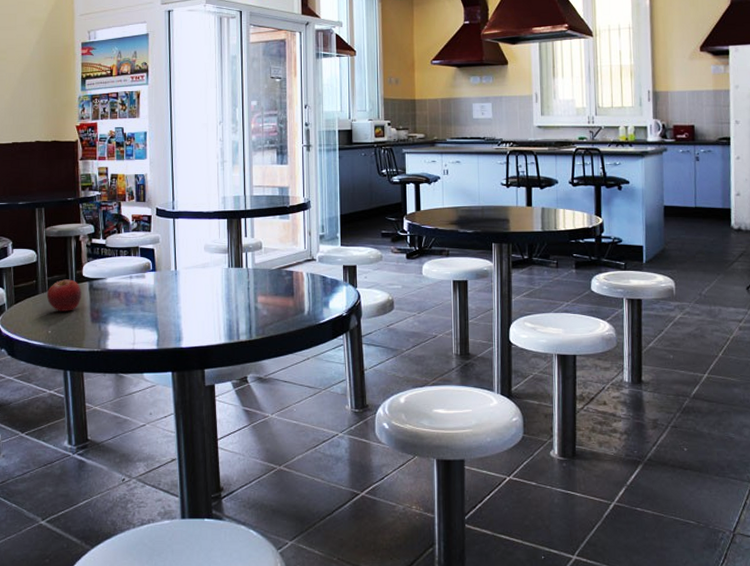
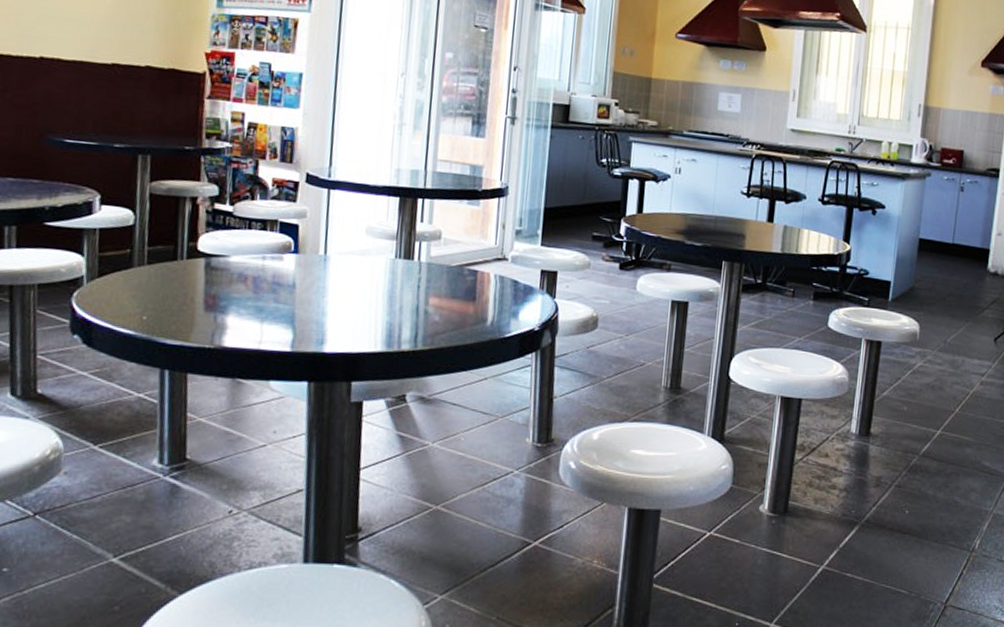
fruit: present [46,279,82,311] -> none [143,252,195,294]

